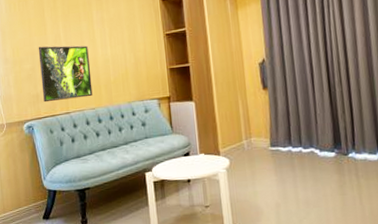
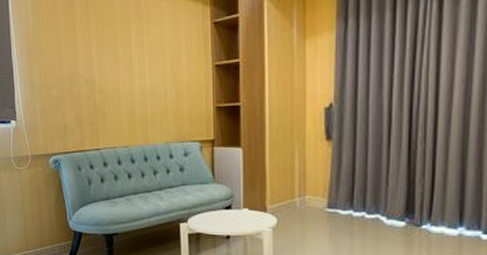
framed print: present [38,45,93,103] -> none [67,70,126,136]

